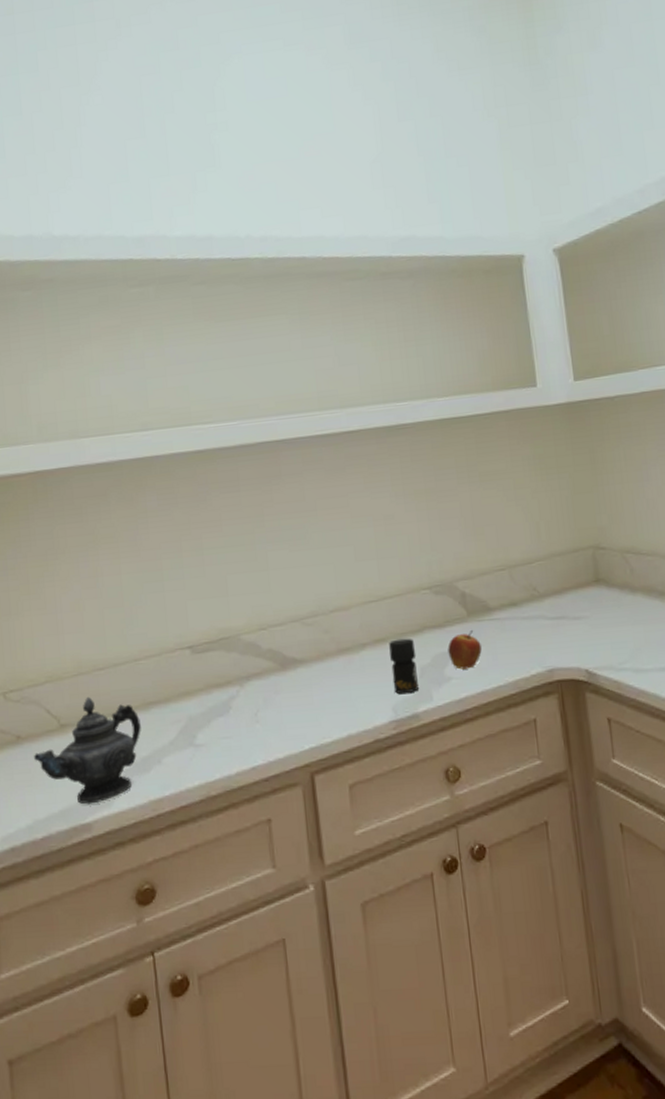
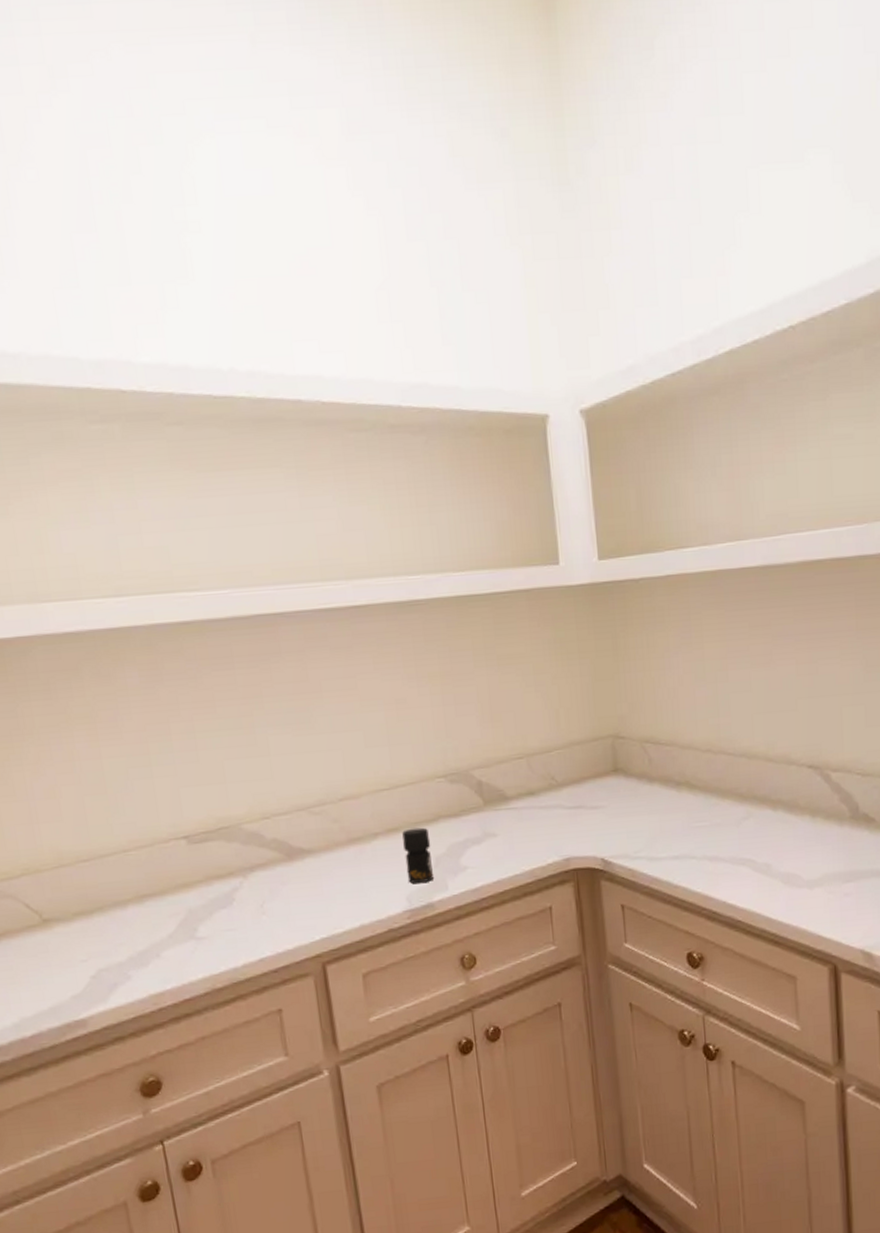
teapot: present [34,696,141,804] -> none [14,889,136,1001]
fruit: present [447,630,482,670] -> none [463,820,498,859]

